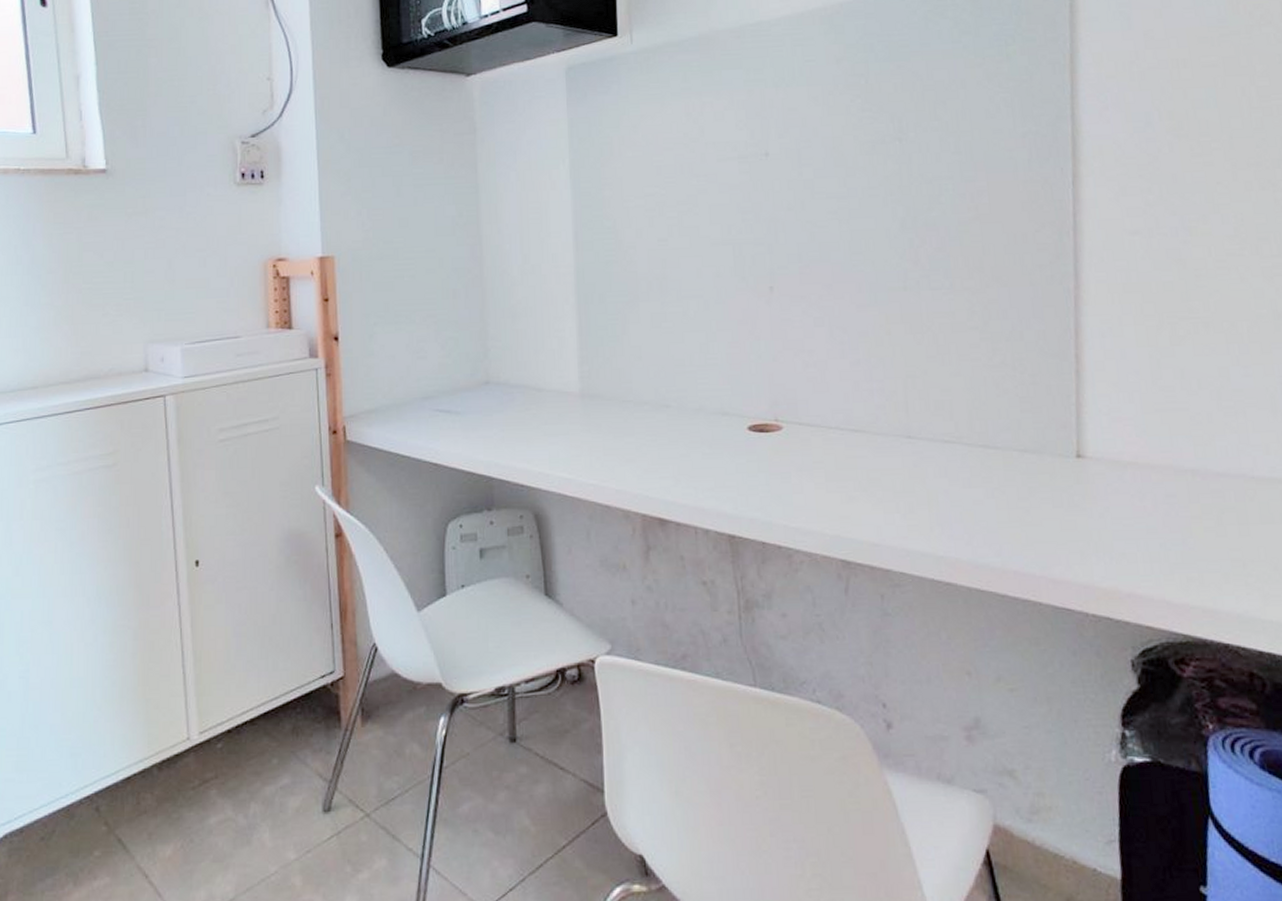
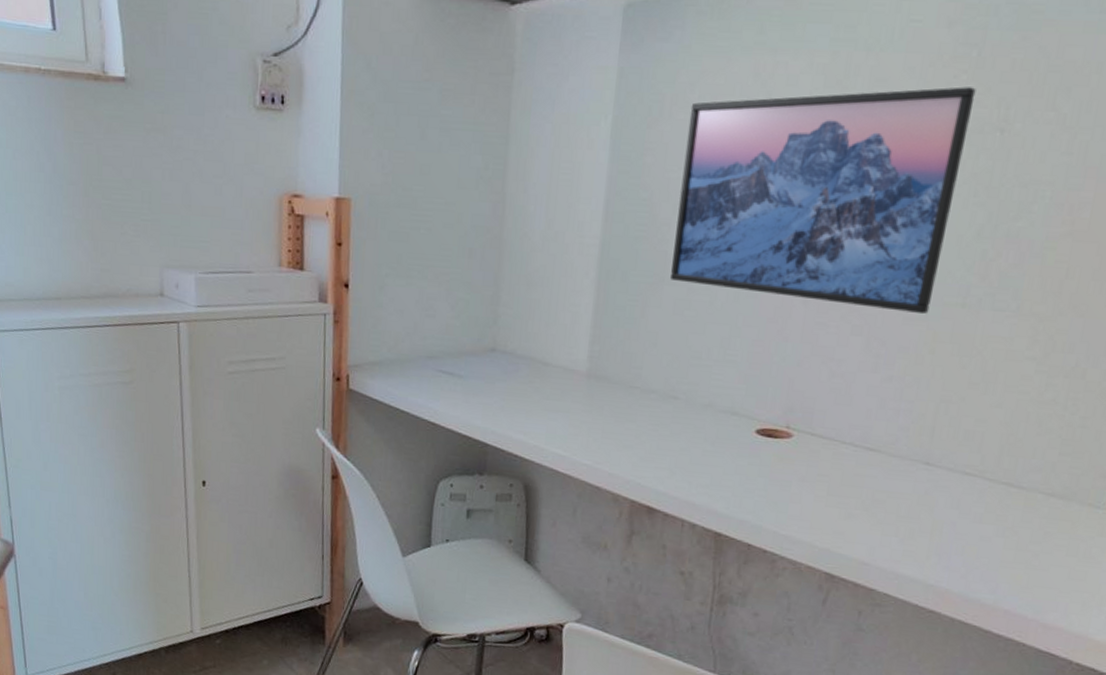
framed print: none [636,108,877,301] -> present [670,87,976,314]

